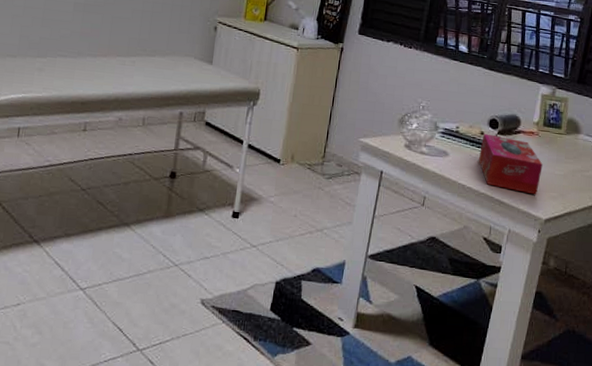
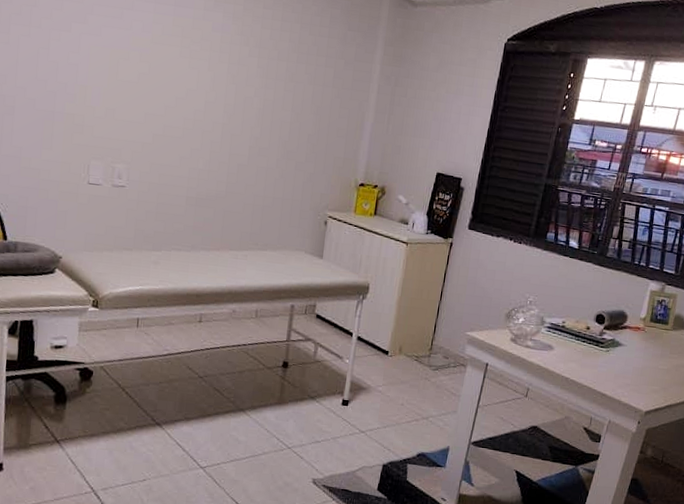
tissue box: present [478,133,543,195] -> none [582,328,647,388]

